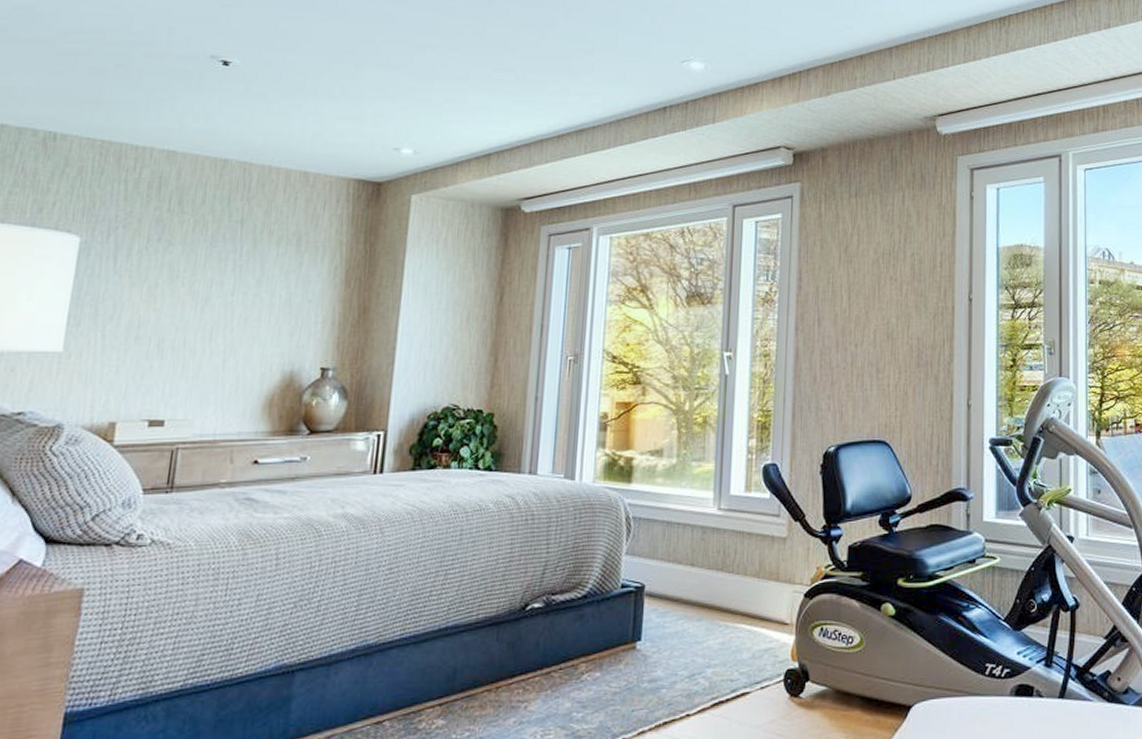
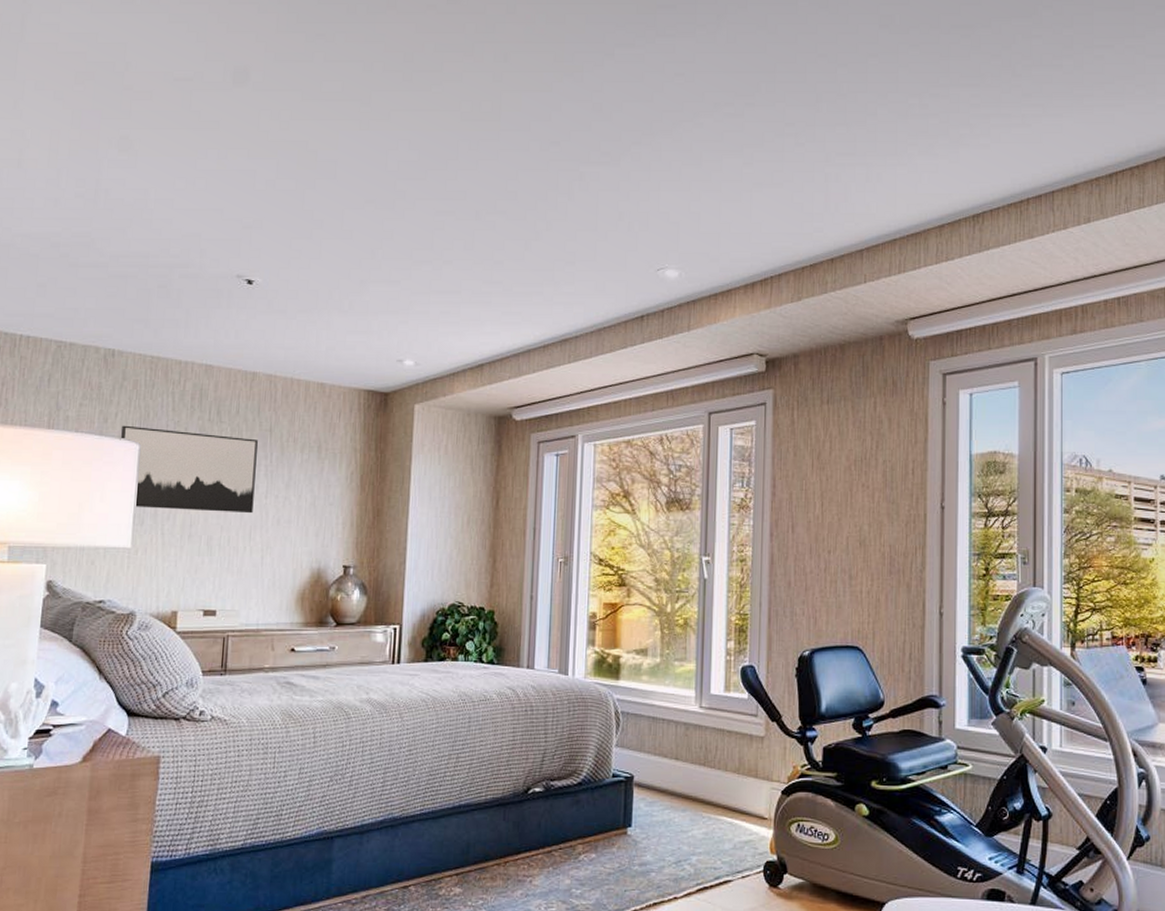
wall art: none [56,216,226,312] -> present [120,425,258,514]

